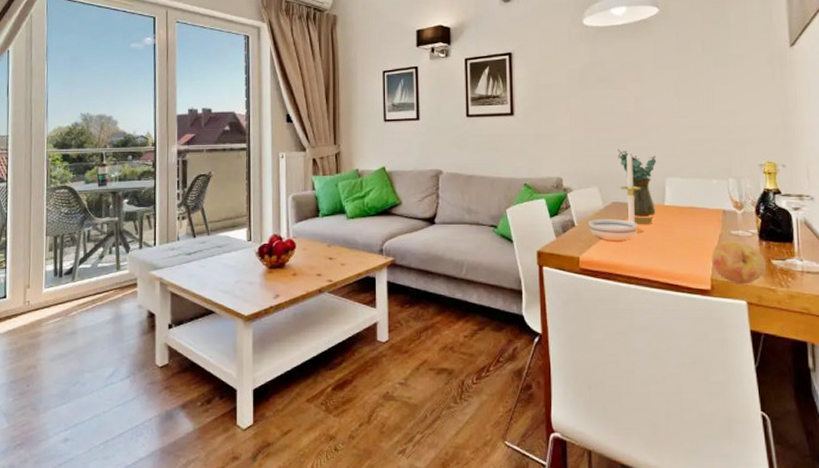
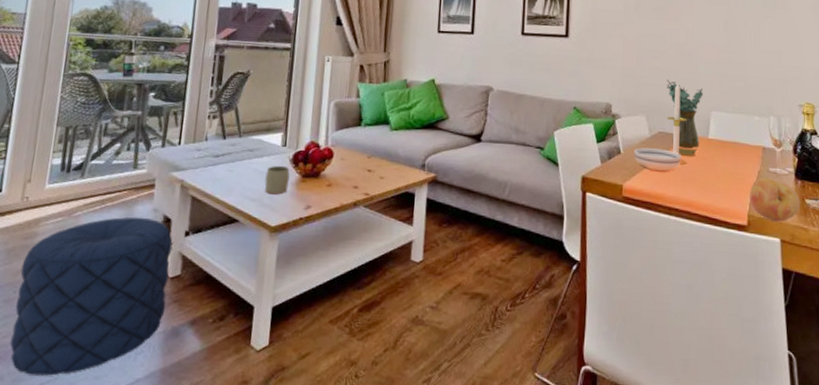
pouf: none [29,313,159,457] -> present [10,217,173,376]
mug: none [235,259,257,286] -> present [264,165,290,195]

